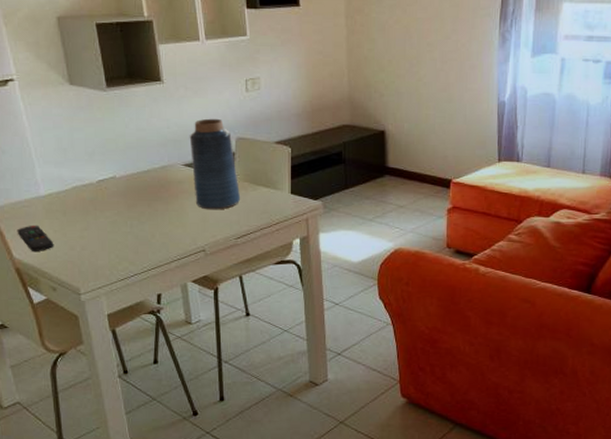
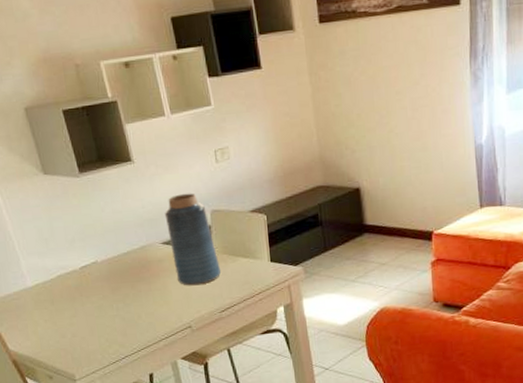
remote control: present [17,225,54,252] -> none [9,316,46,343]

